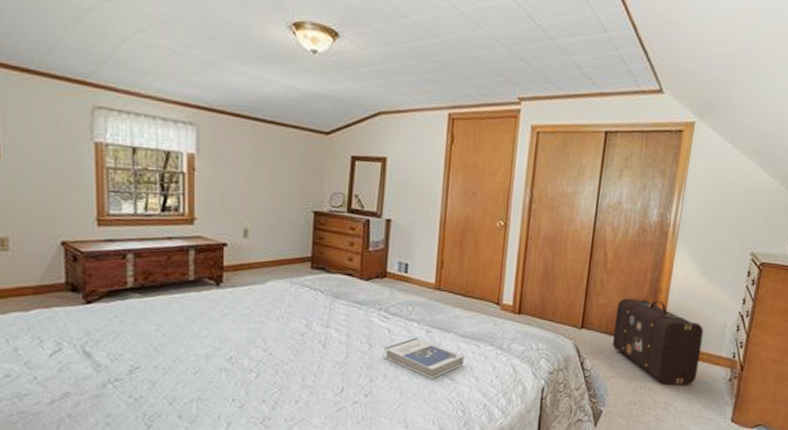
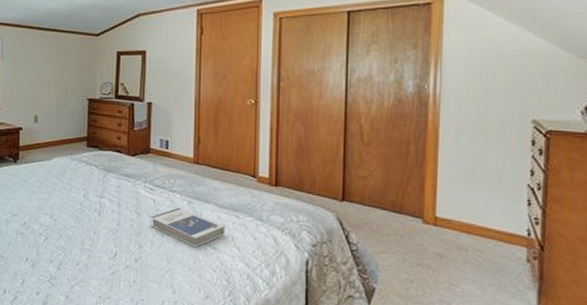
suitcase: present [612,298,704,386] -> none [378,170,486,265]

